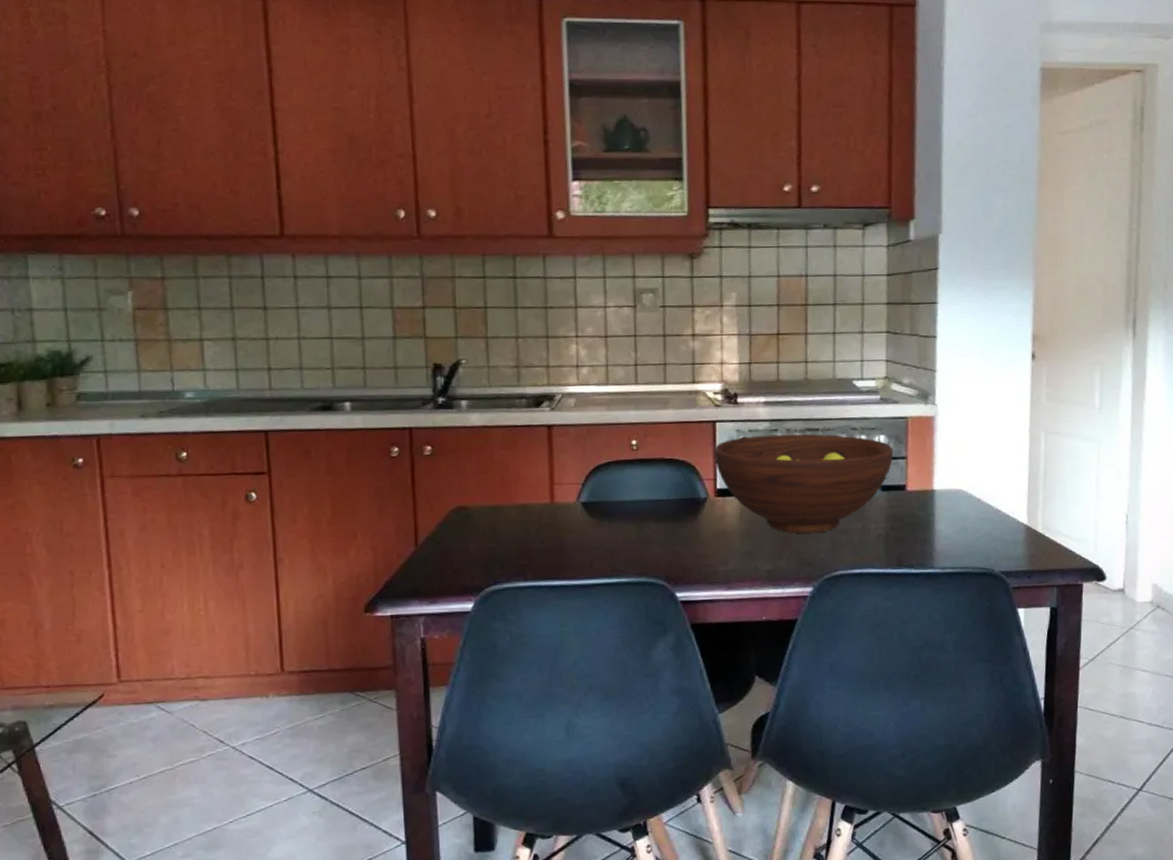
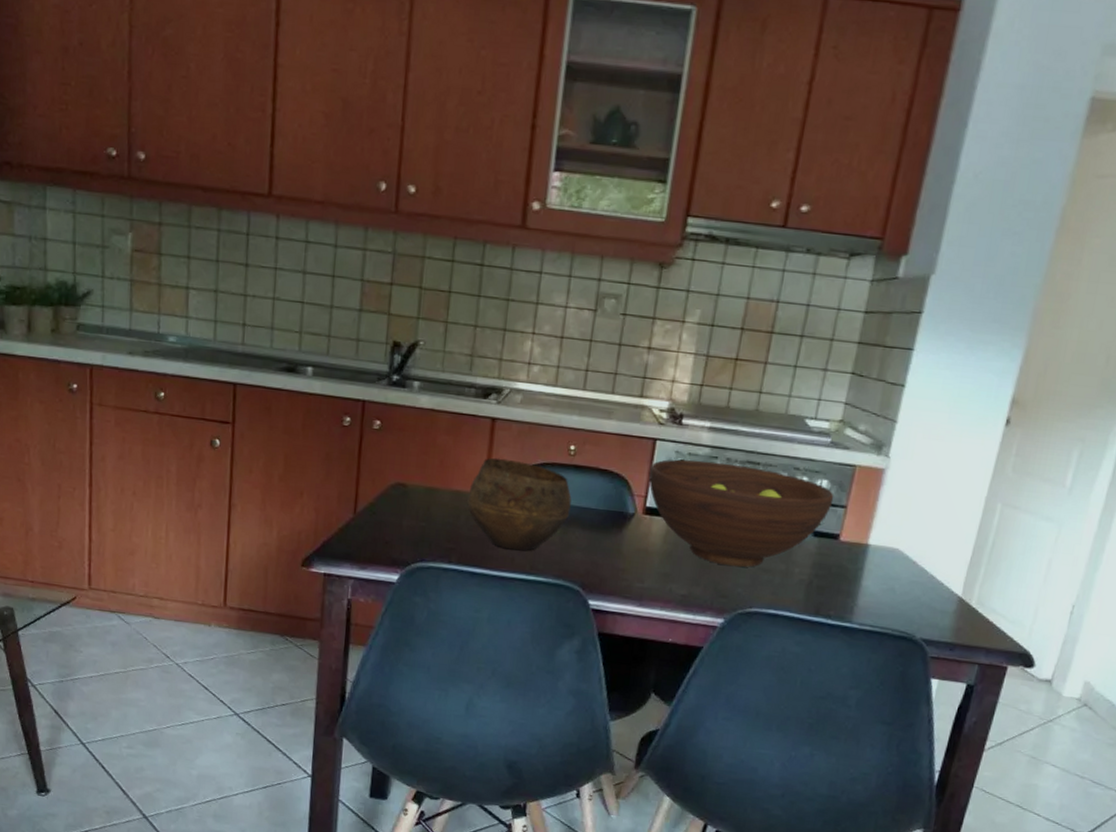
bowl: none [535,464,642,556] -> present [467,457,572,551]

